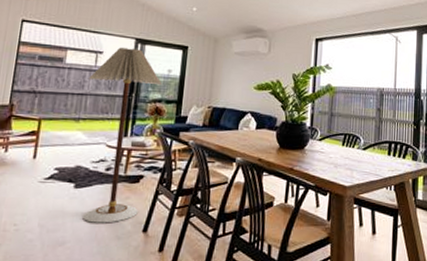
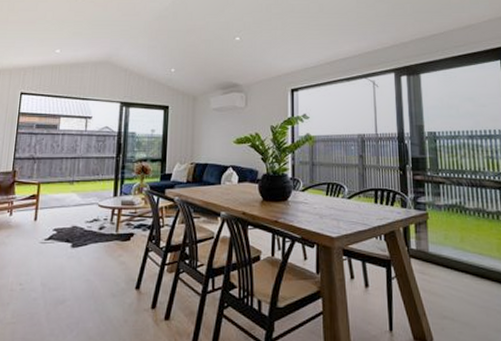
floor lamp: present [83,47,162,223] -> none [80,112,146,281]

